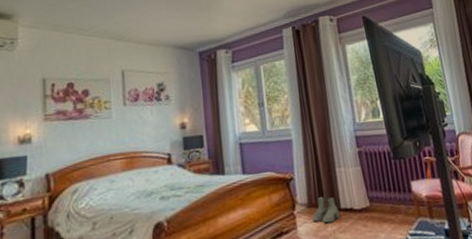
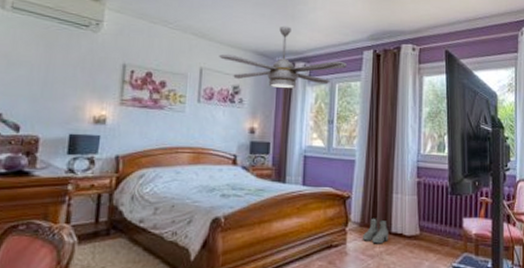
ceiling fan: none [139,16,268,80] -> present [219,25,347,89]

